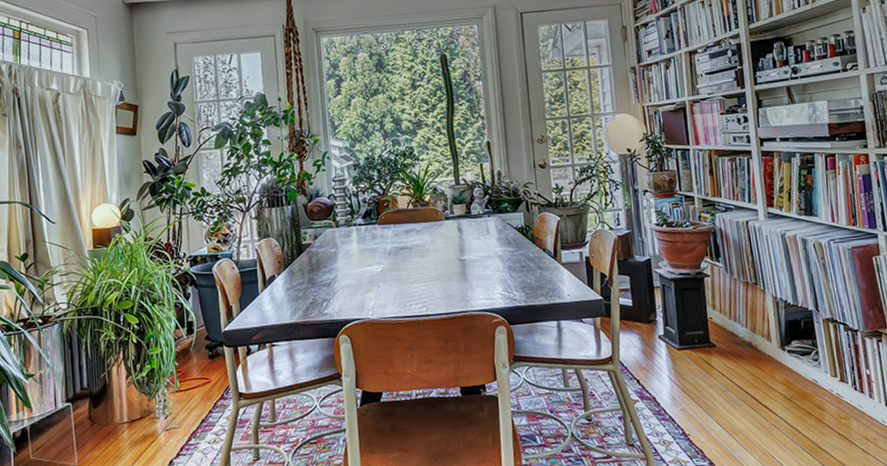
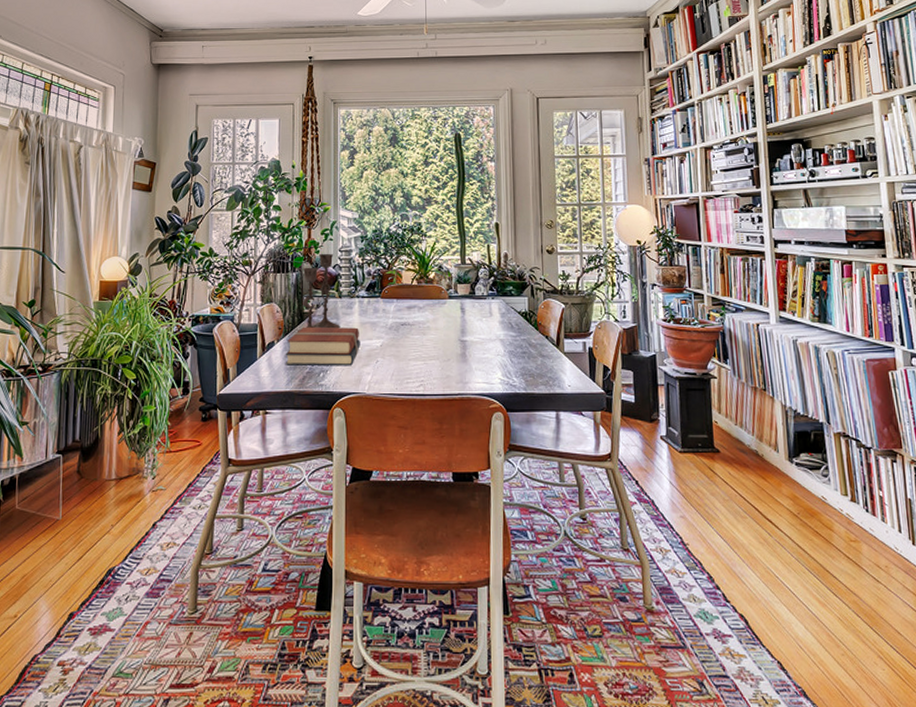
books: none [286,255,361,298] -> present [285,326,360,366]
candlestick: none [296,184,340,265] -> present [296,253,340,333]

